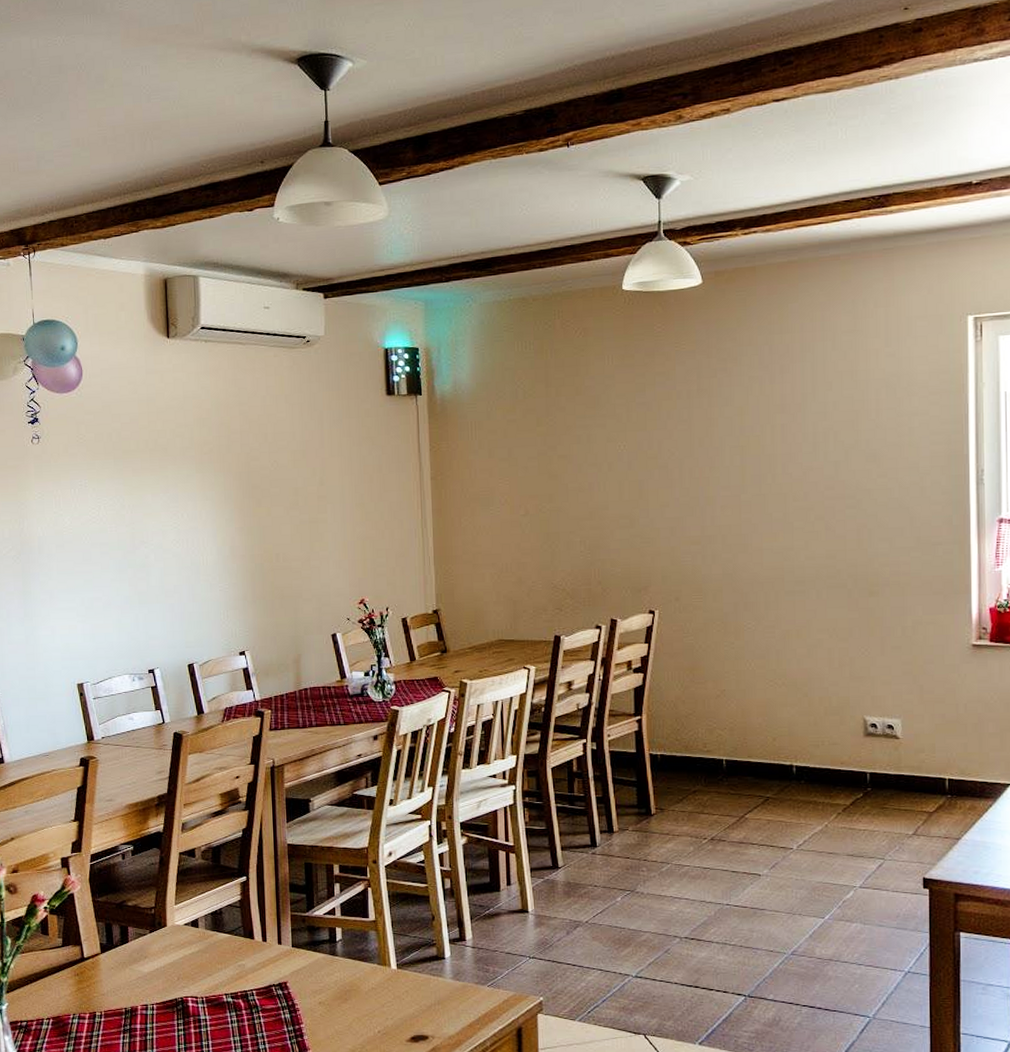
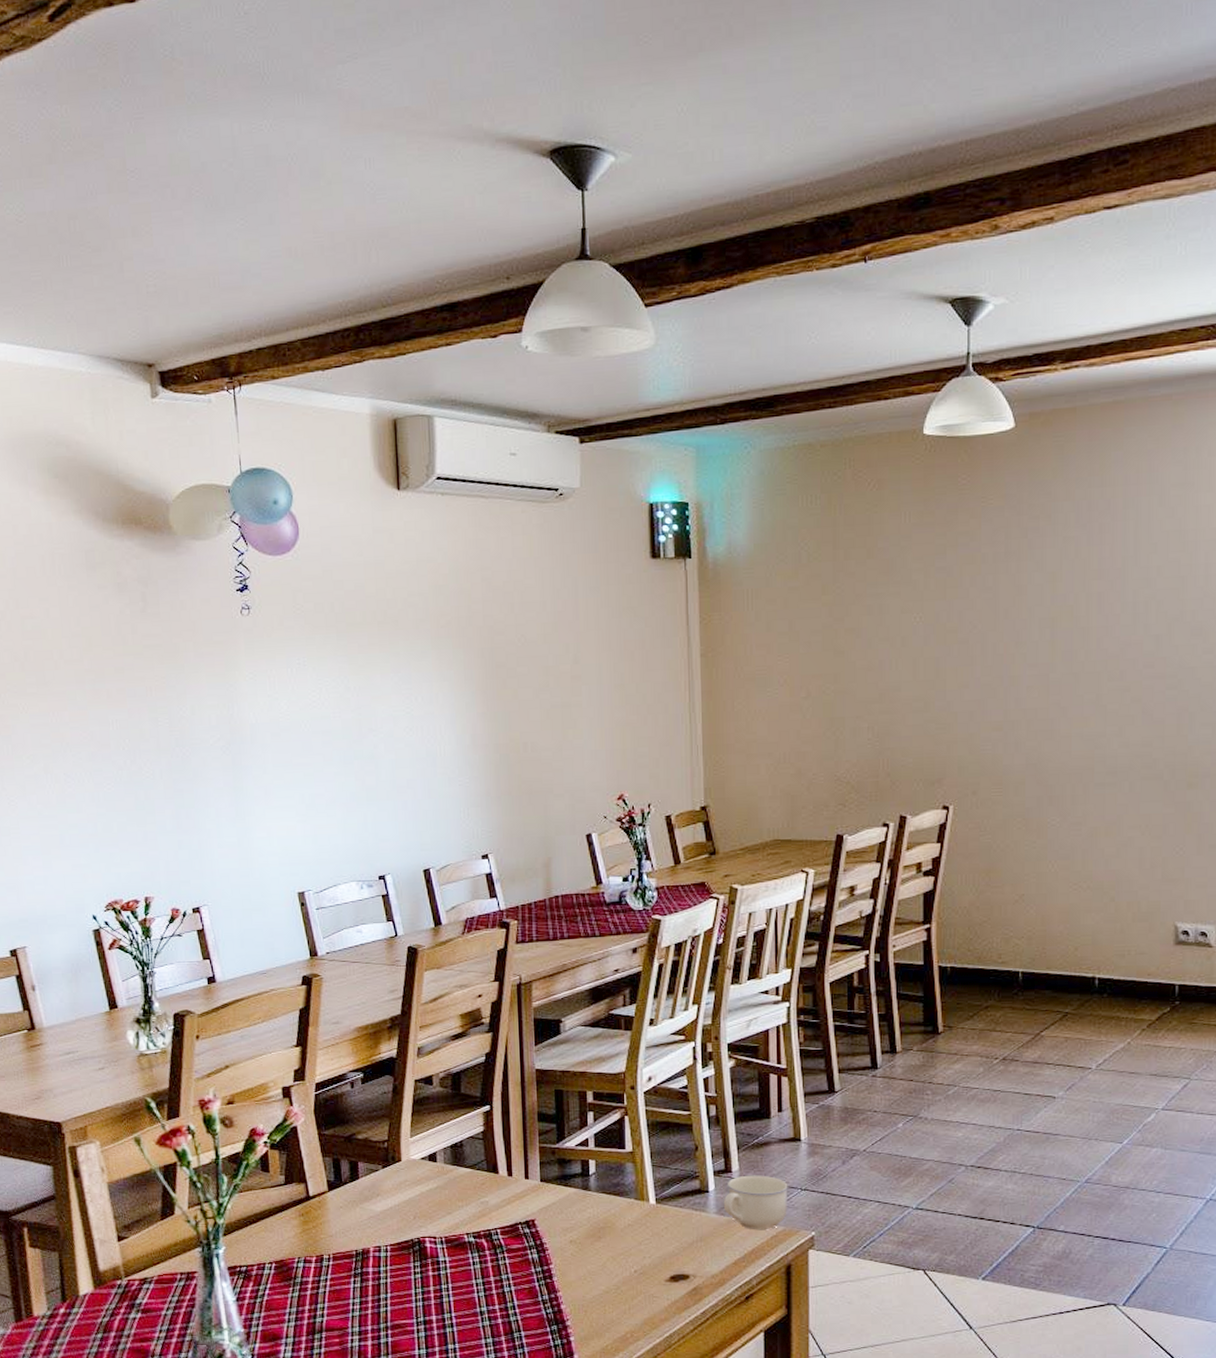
cup: none [458,943,518,995] -> present [723,1175,788,1230]

